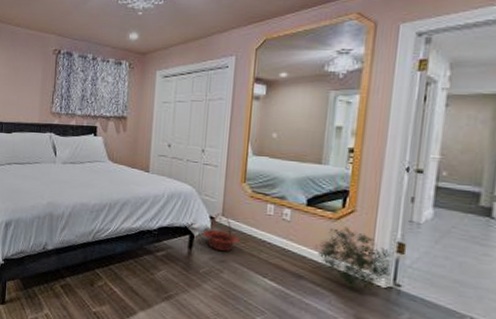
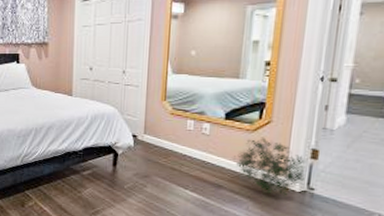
basket: present [203,212,240,251] -> none [126,130,162,167]

